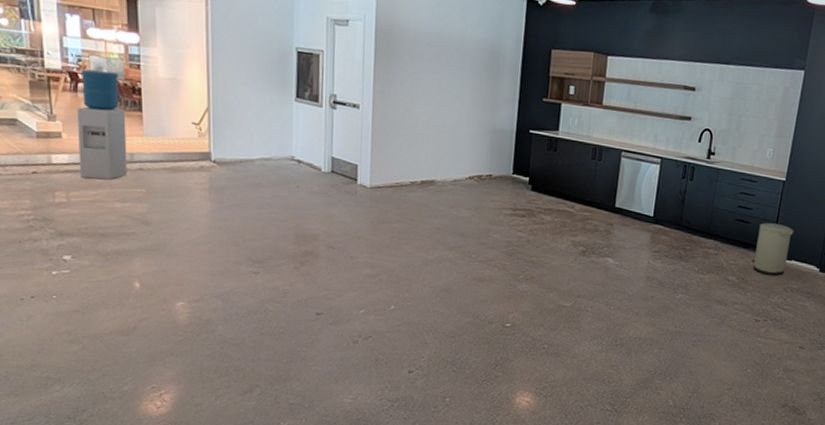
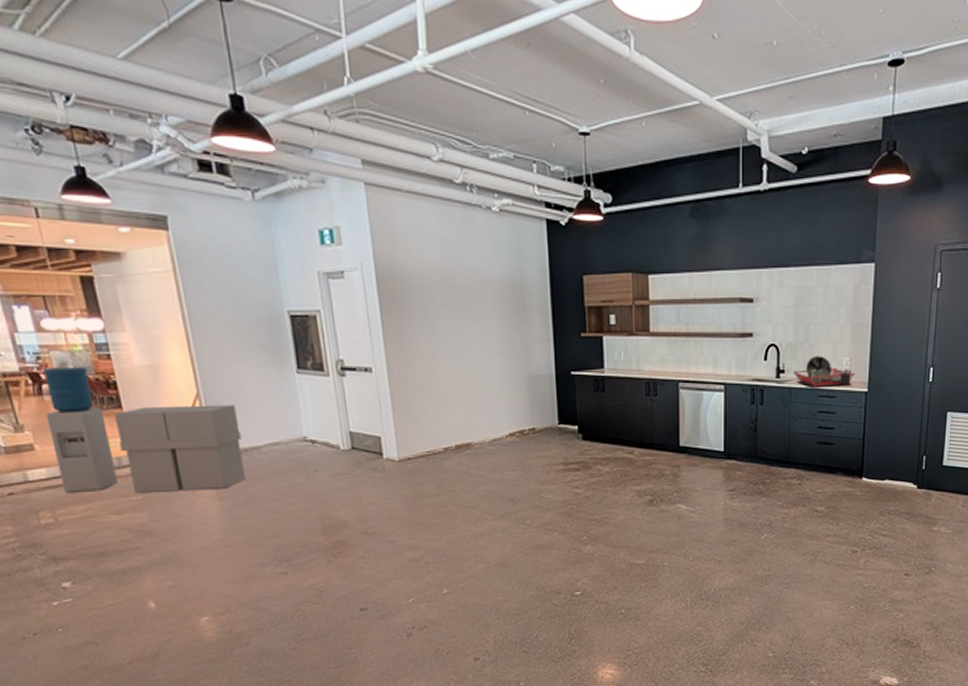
cardboard boxes: none [135,113,239,192] -> present [115,405,246,494]
dish rack: none [722,144,777,174] -> present [793,356,856,389]
pedal bin: present [752,223,794,277] -> none [841,441,884,501]

